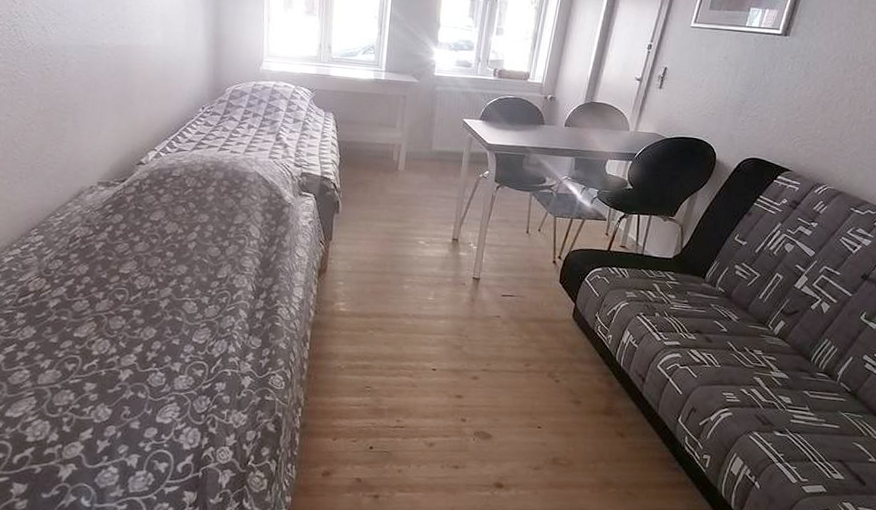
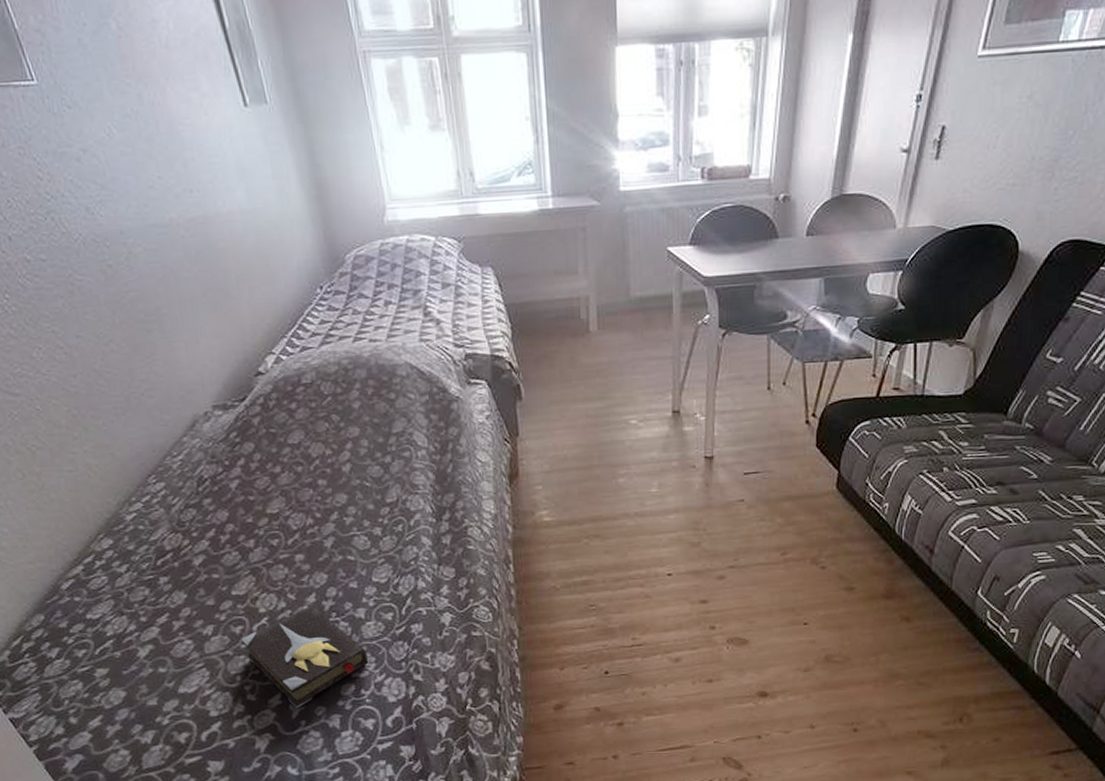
hardback book: none [71,354,175,444] -> present [241,605,369,709]

